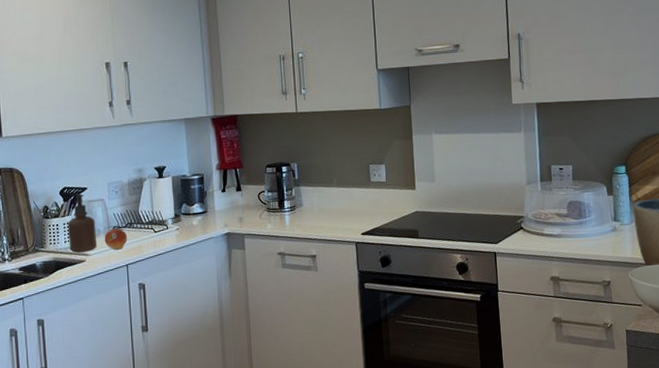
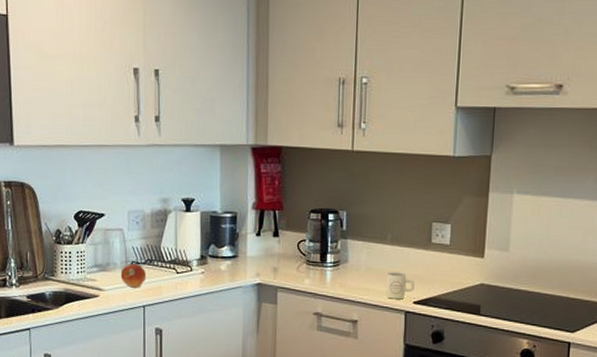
soap dispenser: present [67,193,96,254] -> none [81,220,112,287]
mug: none [336,209,361,233] -> present [385,272,415,300]

